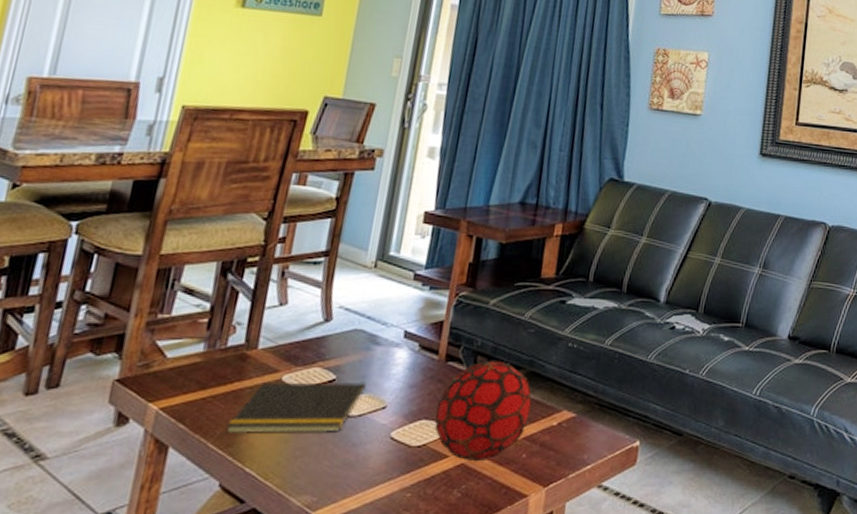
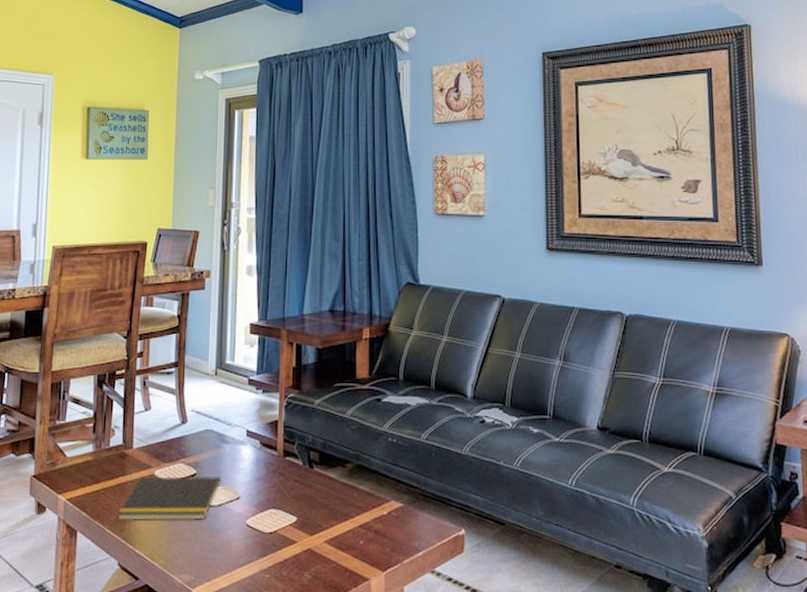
decorative orb: present [434,360,532,462] -> none [281,454,362,548]

